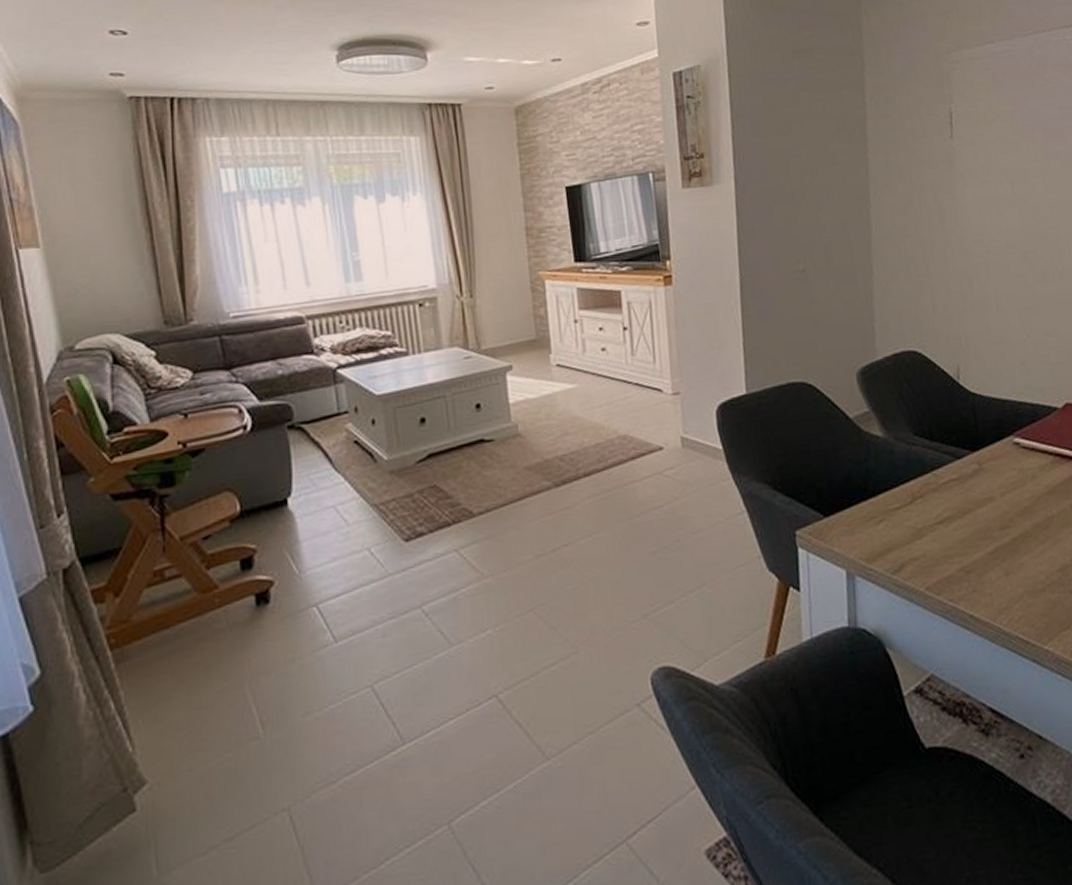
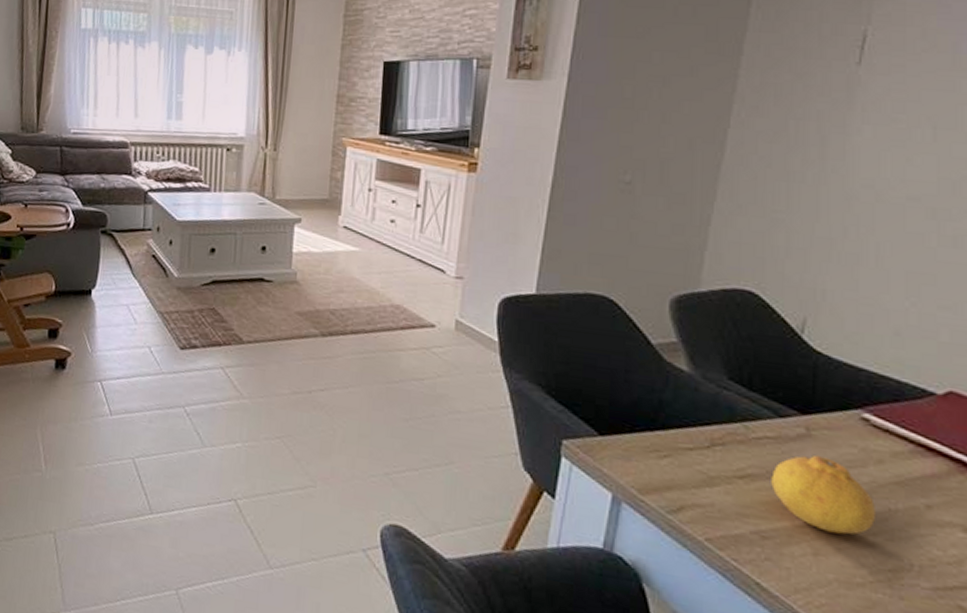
fruit: none [962,484,1041,552] -> present [771,455,877,535]

